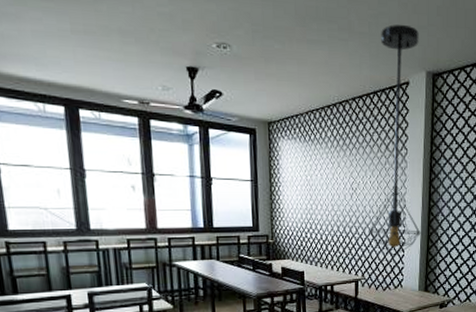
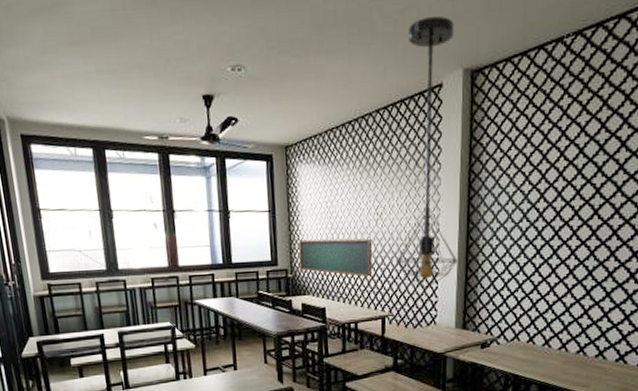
blackboard: none [279,208,348,245] -> present [298,238,373,277]

